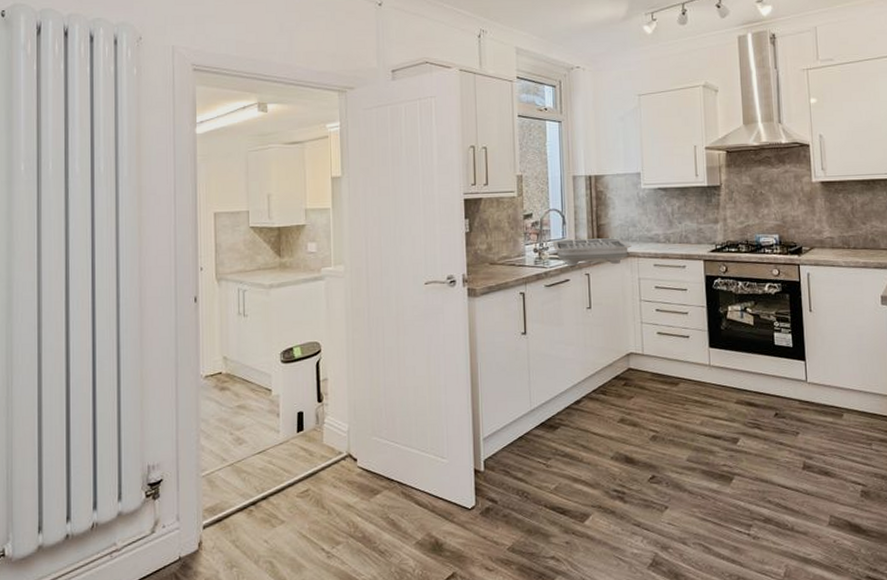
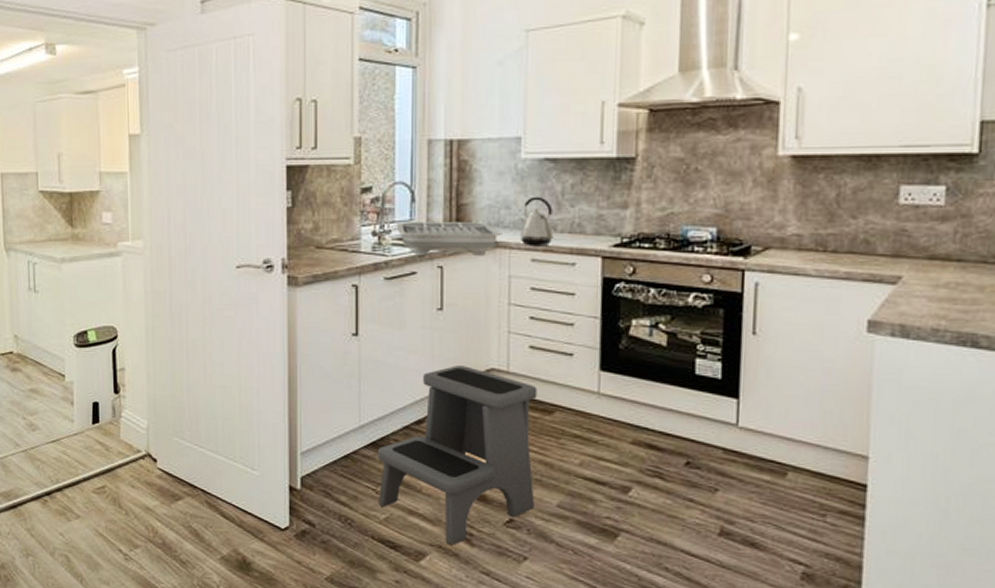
step stool: none [546,352,670,504] -> present [377,366,538,545]
kettle: none [642,216,669,255] -> present [518,196,554,247]

